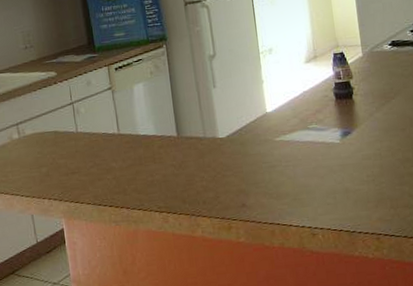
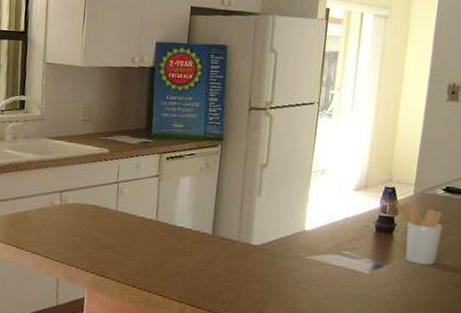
utensil holder: none [347,63,401,124] -> present [395,202,443,266]

